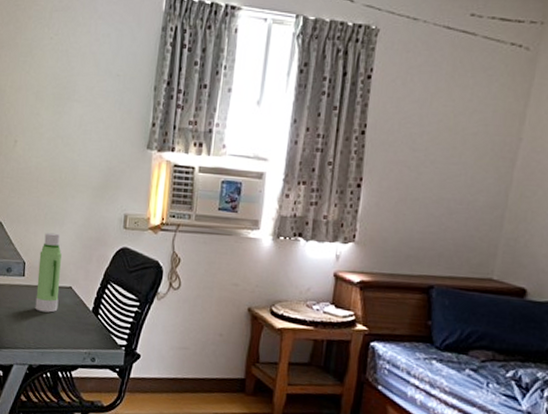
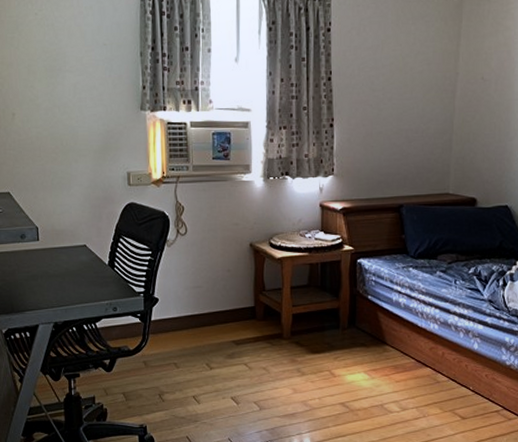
water bottle: present [35,232,62,313] -> none [51,197,75,272]

